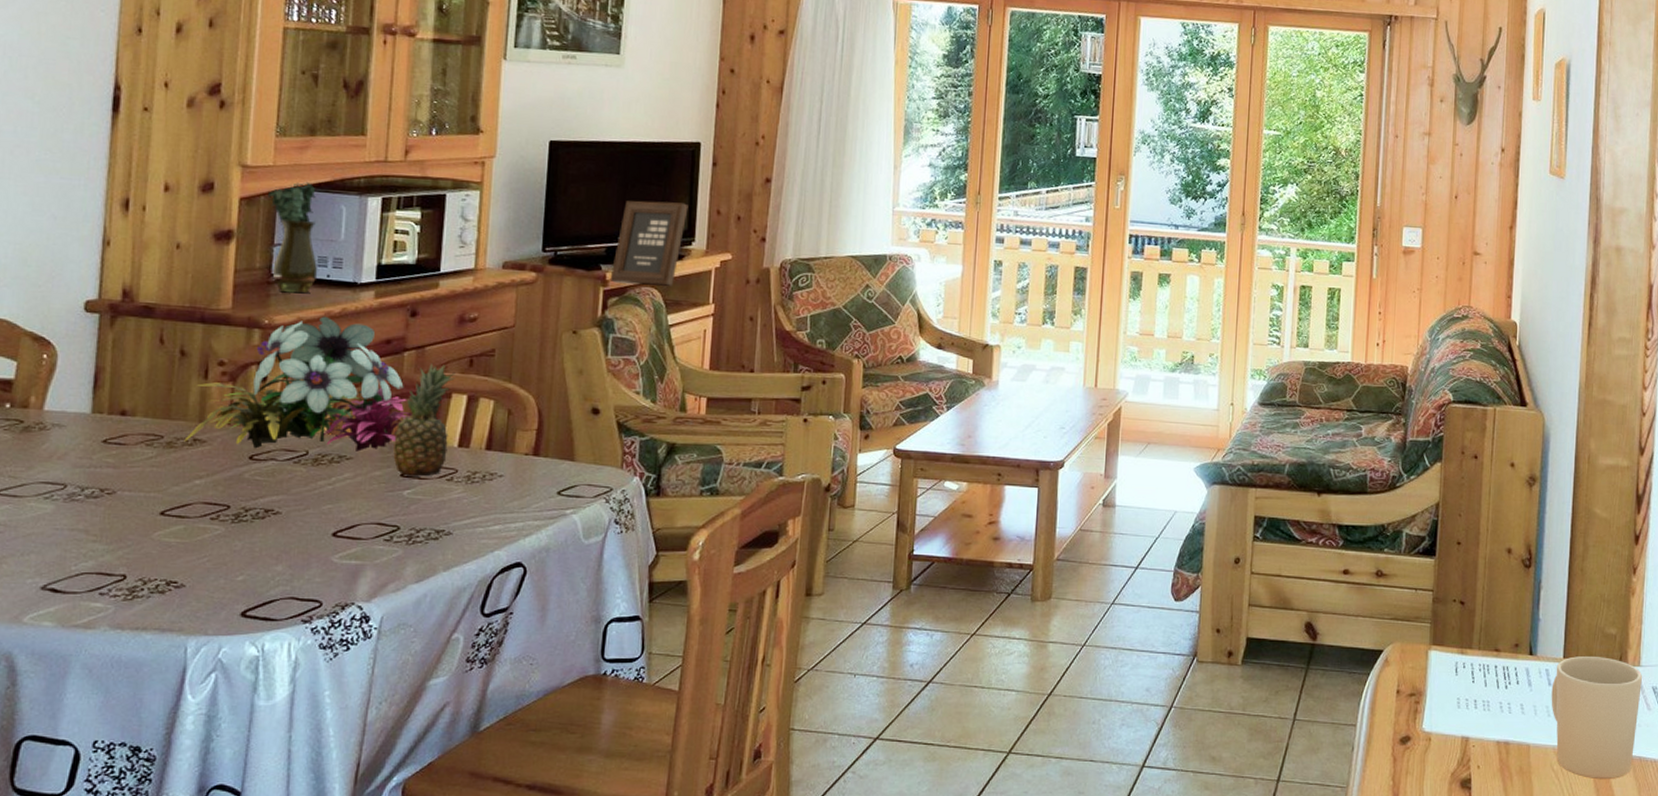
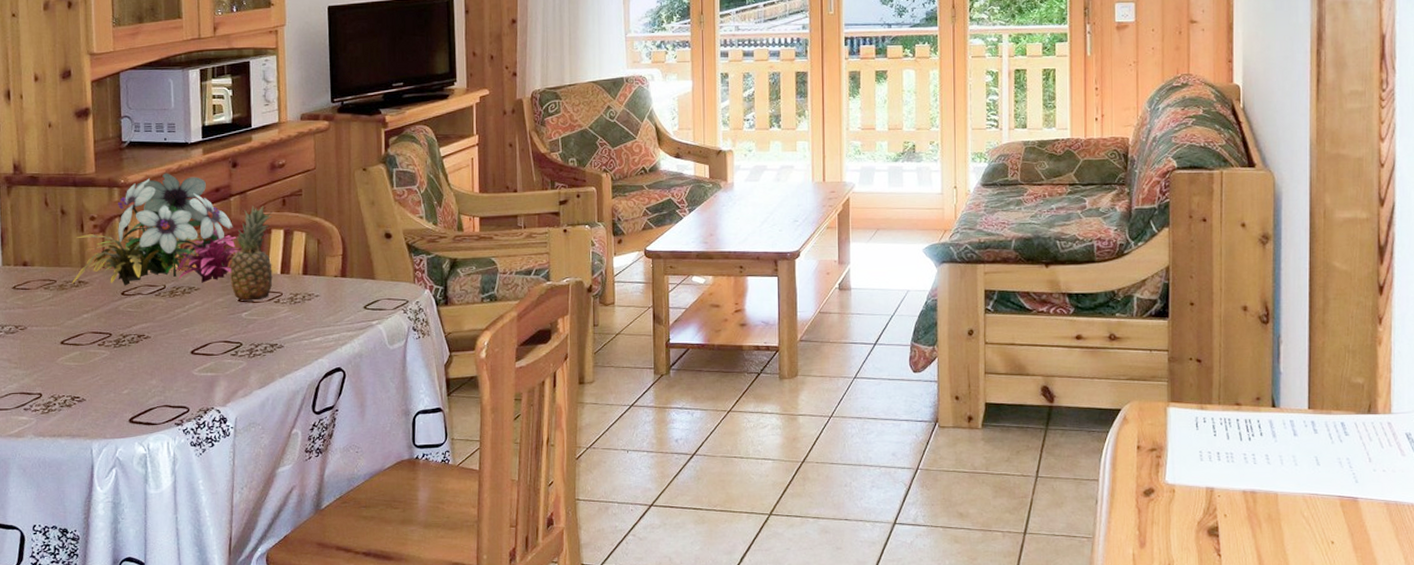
vase: present [267,181,318,294] -> none [111,62,157,156]
picture frame: present [609,200,689,287] -> none [389,49,448,124]
mug: present [1551,656,1642,780] -> none [1297,406,1394,525]

